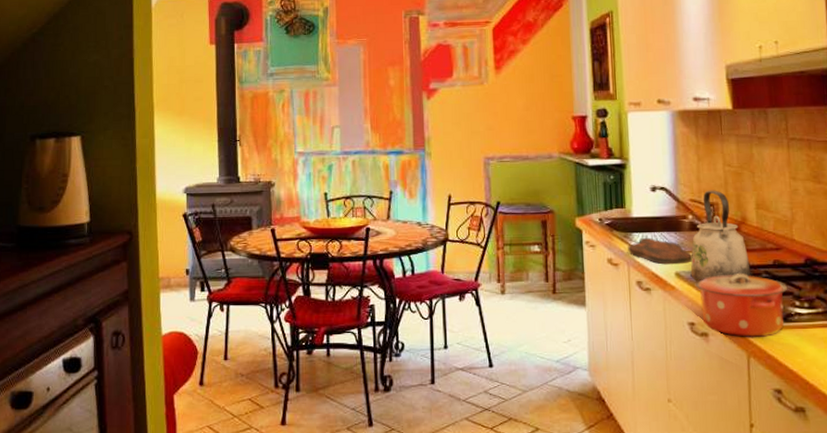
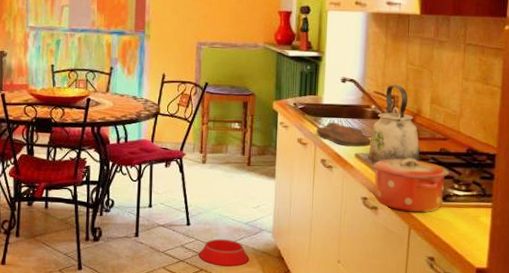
pet bowl: none [506,381,565,413] -> present [199,238,250,267]

